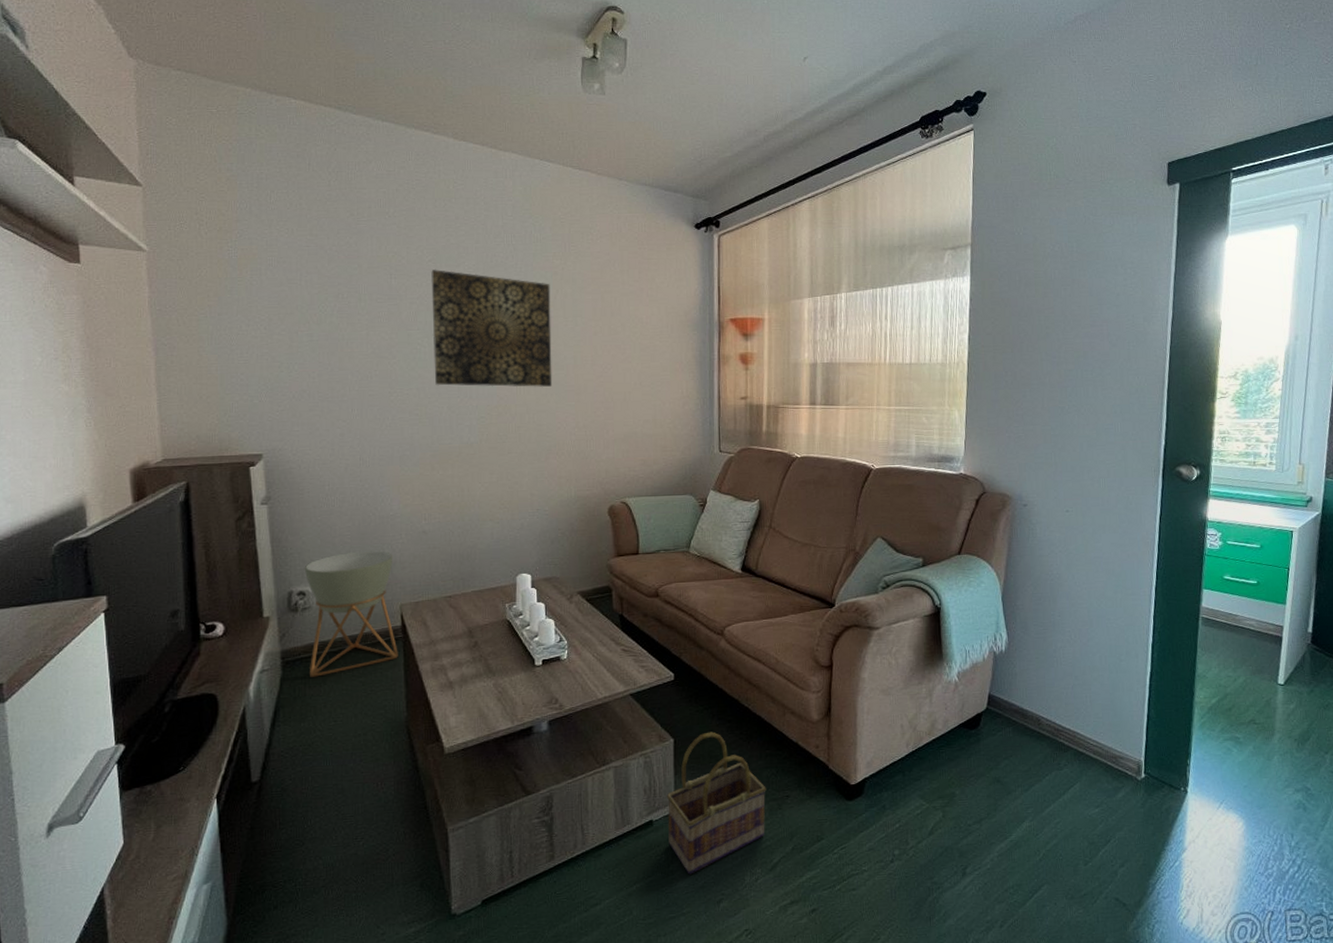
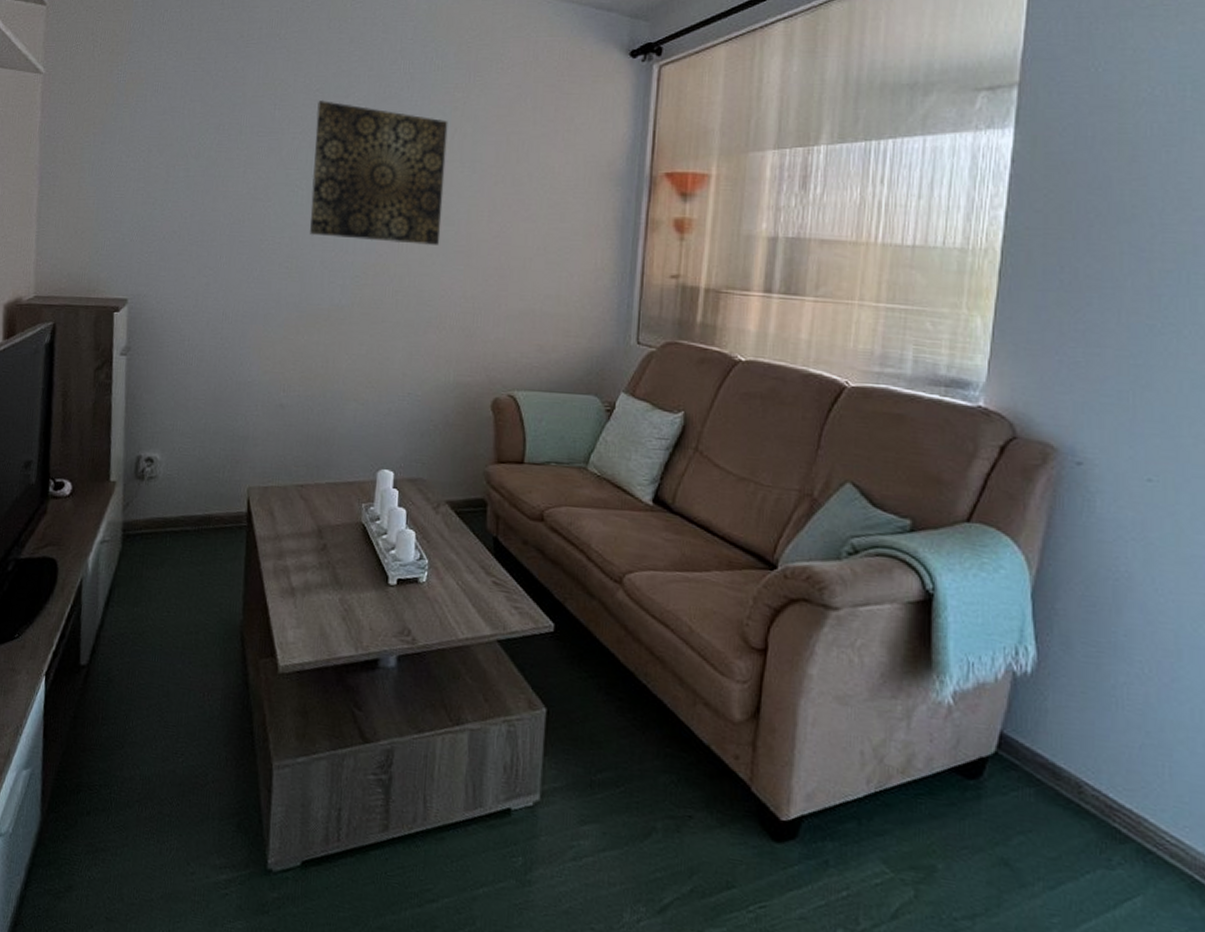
planter: present [304,551,398,677] -> none [148,419,246,558]
basket: present [666,731,766,875] -> none [528,708,662,892]

